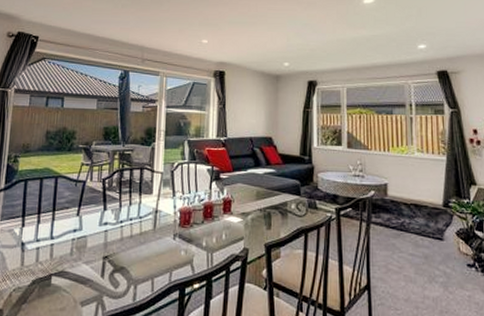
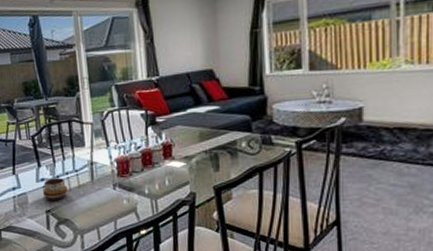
decorative bowl: none [104,223,129,246] -> present [43,178,68,200]

